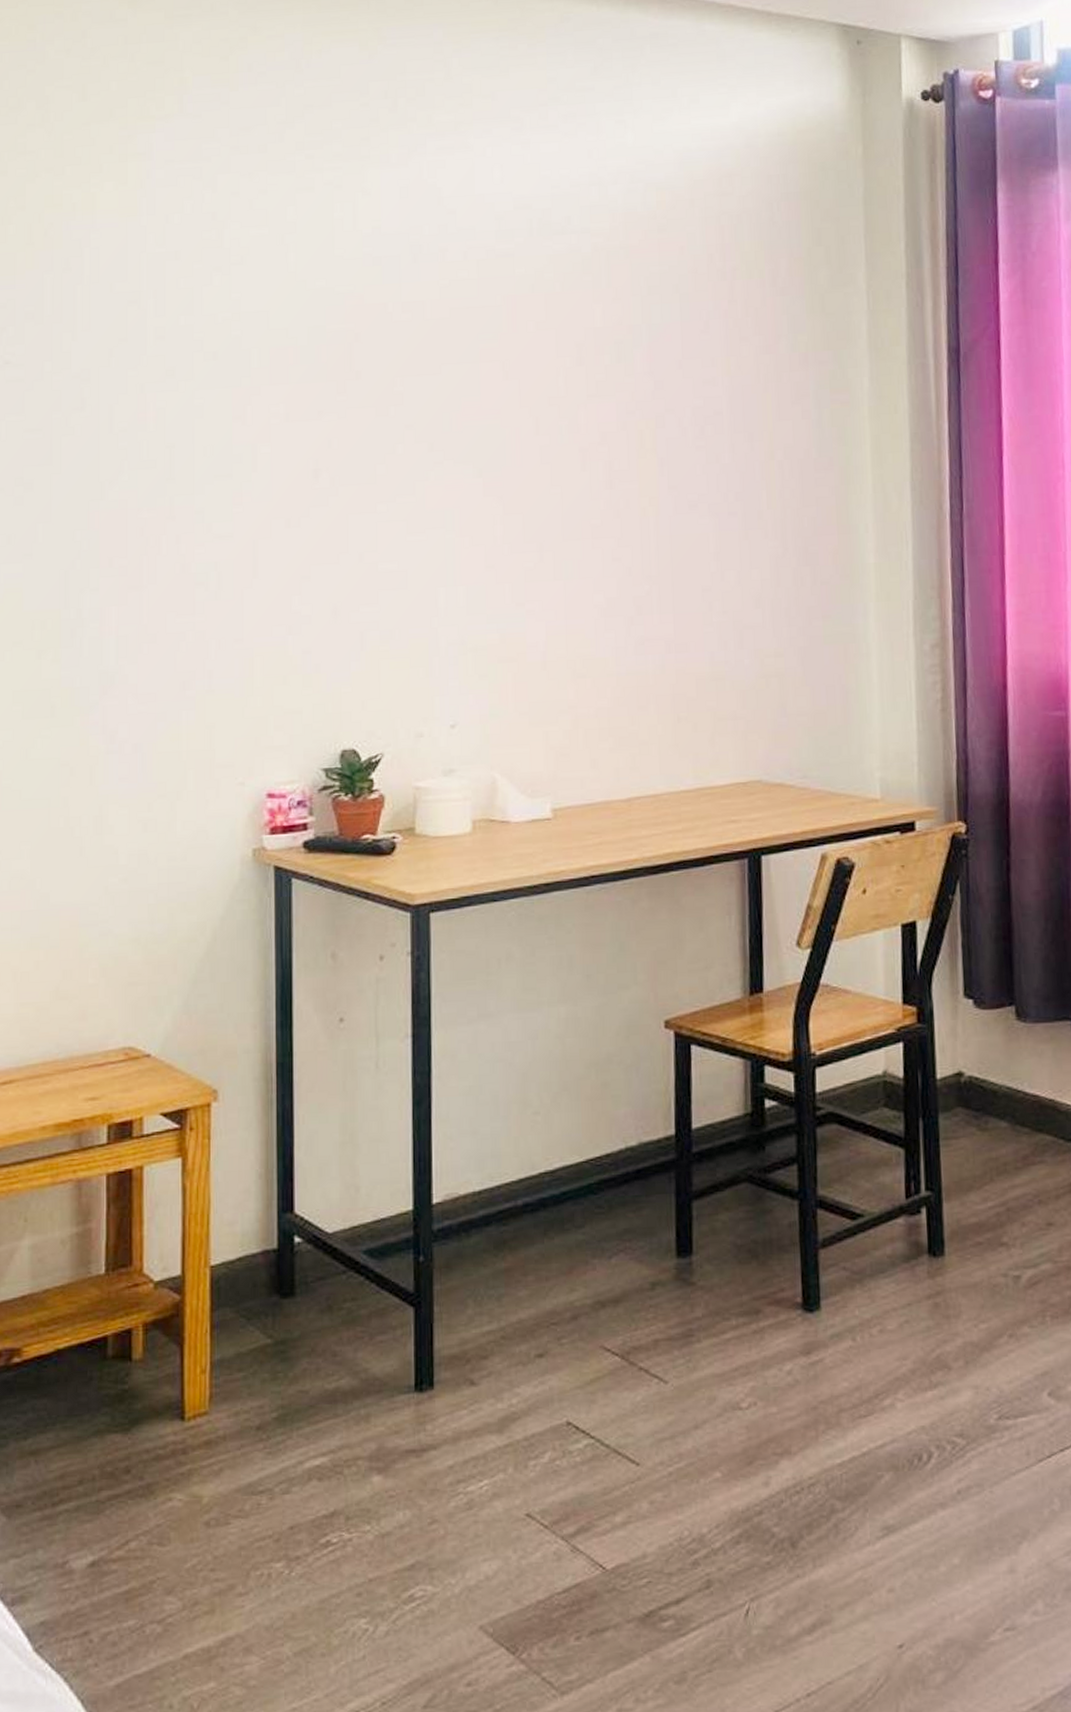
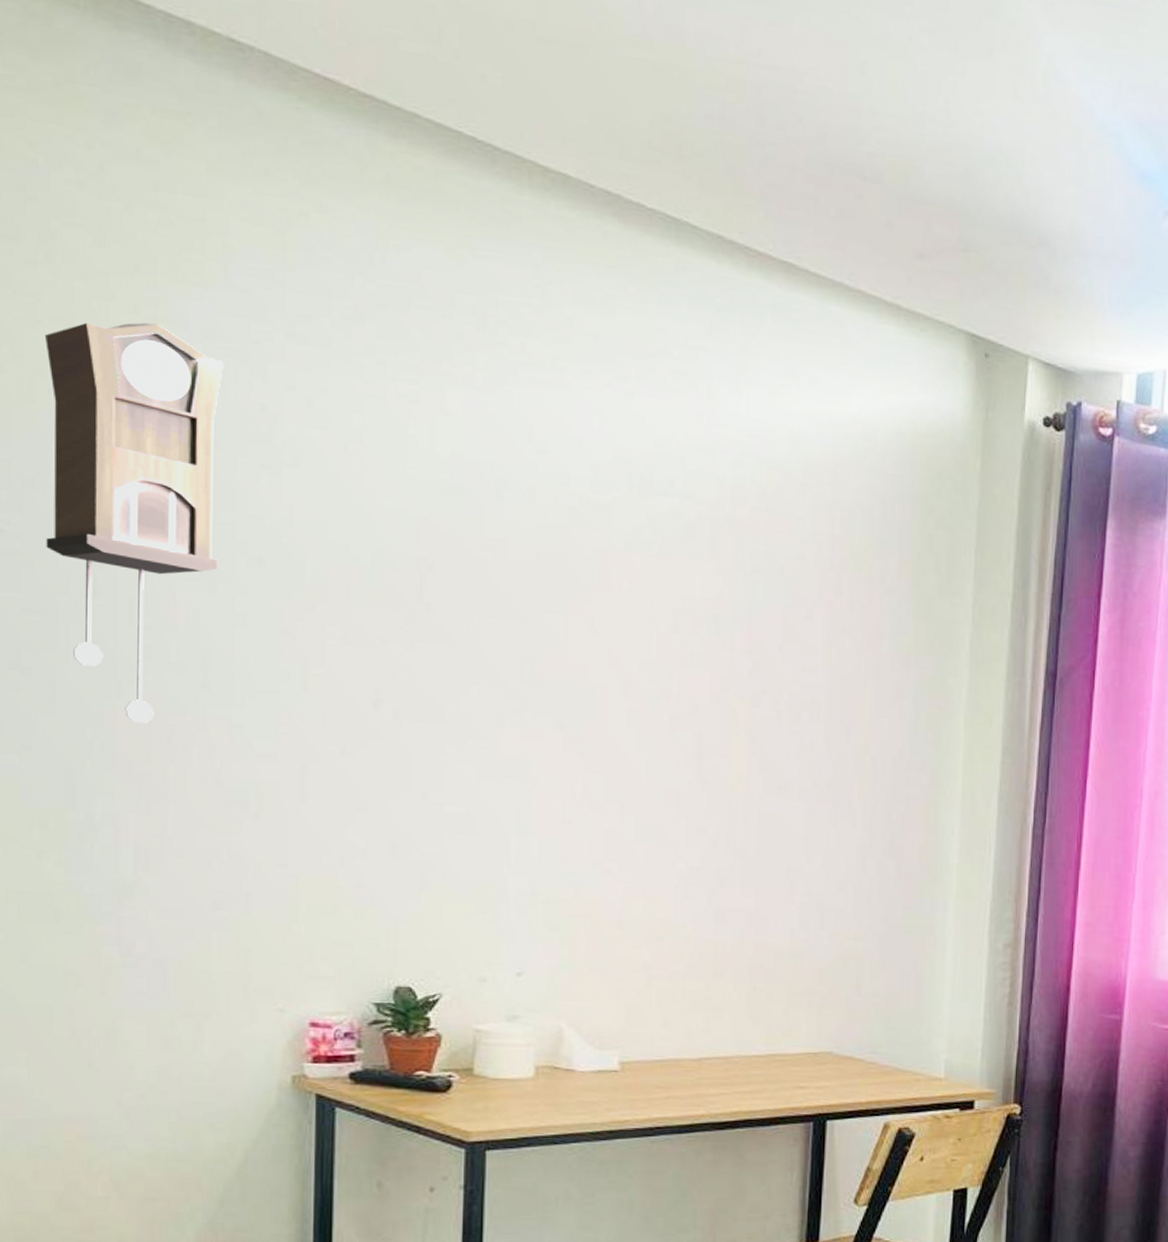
pendulum clock: none [41,159,181,520] -> present [44,322,224,723]

